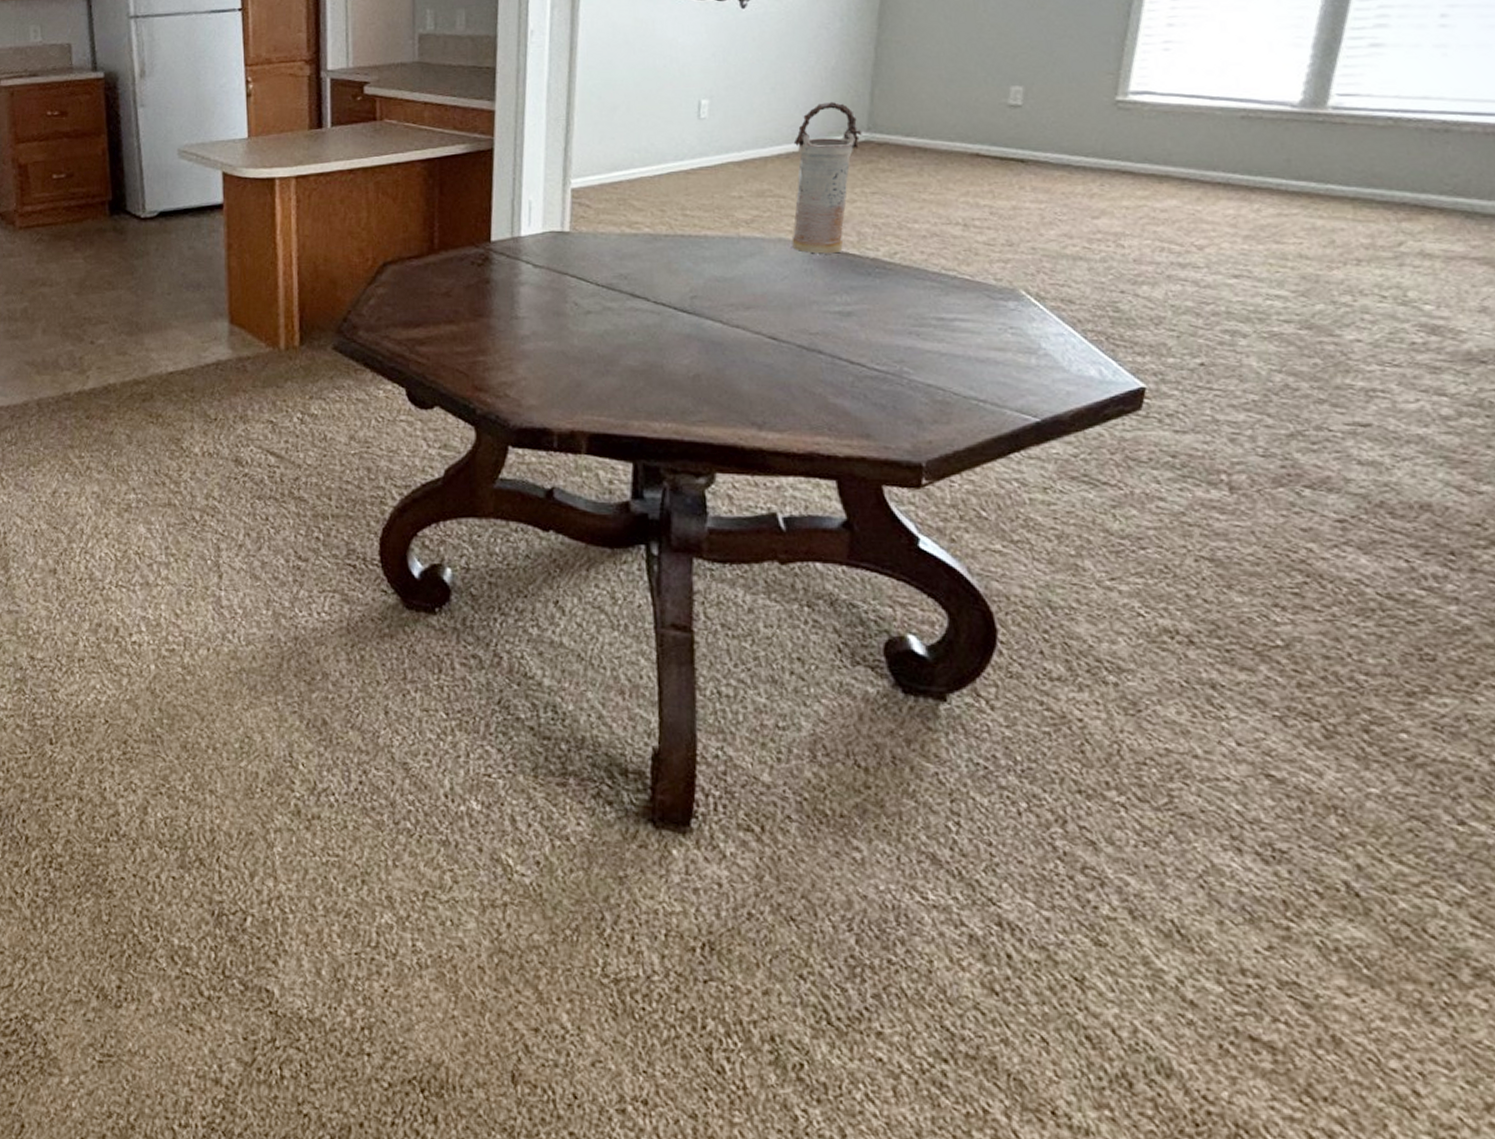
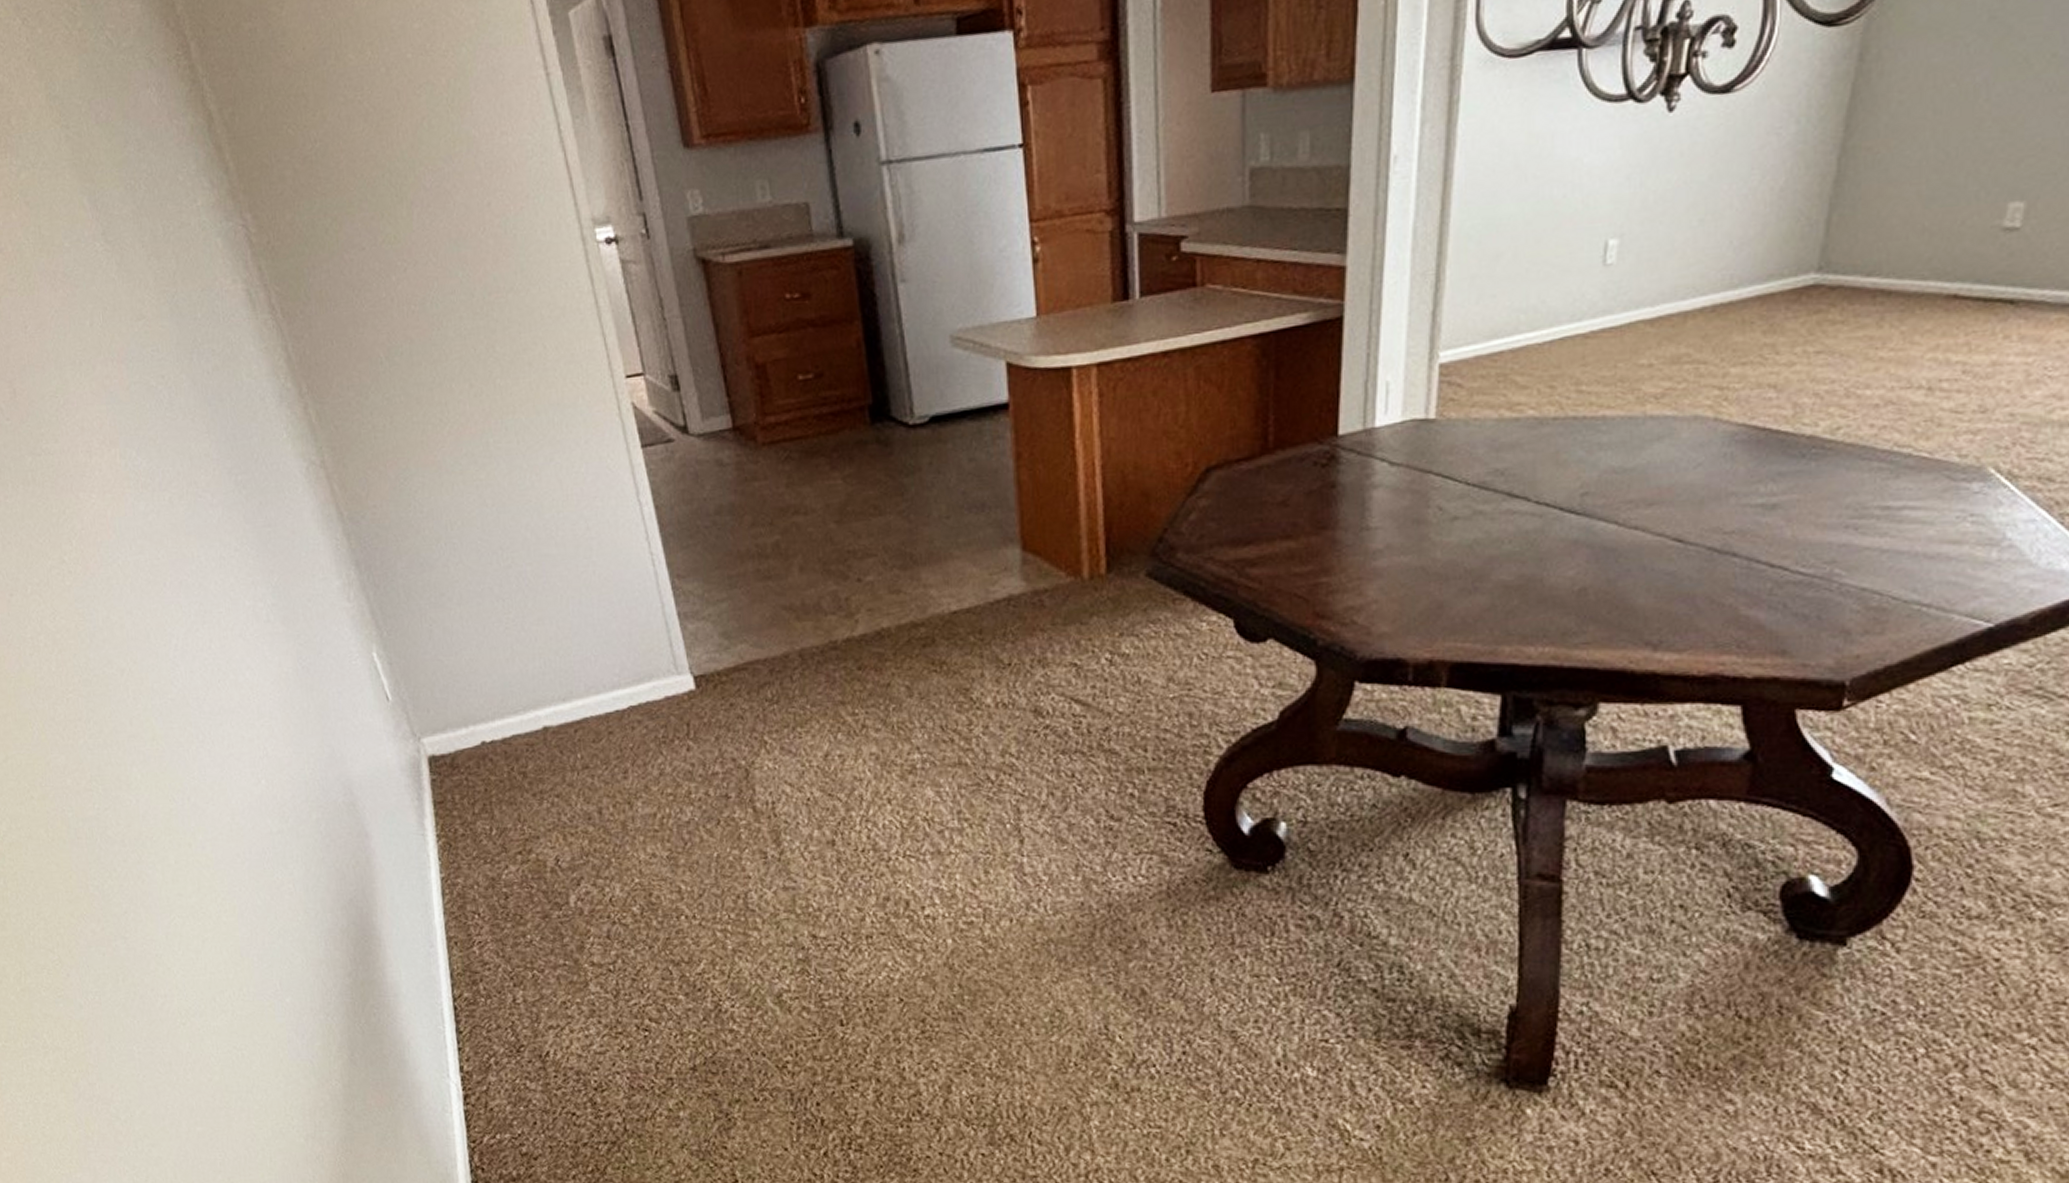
vase: present [791,101,863,254] -> none [1710,233,1811,434]

